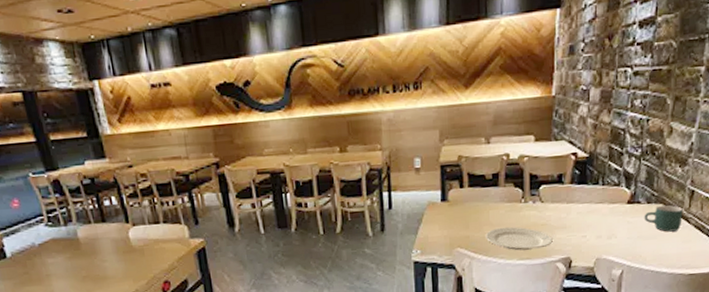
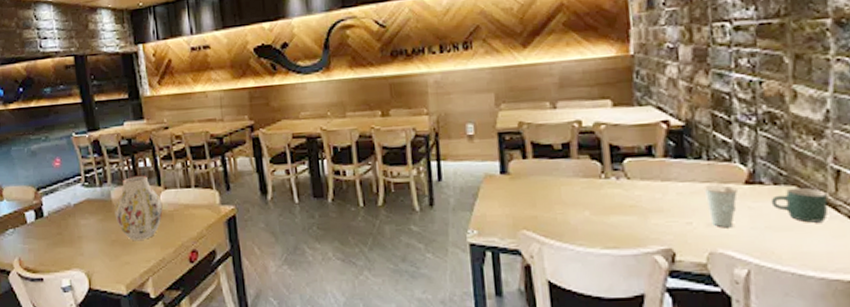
vase: none [82,213,133,275] -> present [114,175,163,240]
plate: present [485,227,553,251] -> none [557,207,647,237]
cup: none [597,204,622,239] -> present [703,184,739,228]

